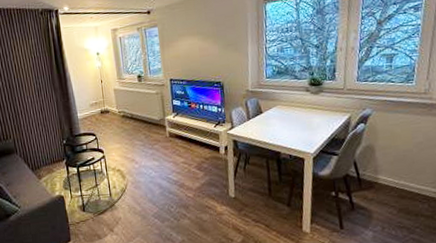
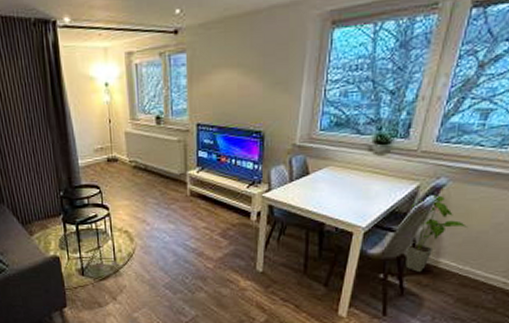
house plant: none [346,123,396,188] -> present [405,195,468,272]

